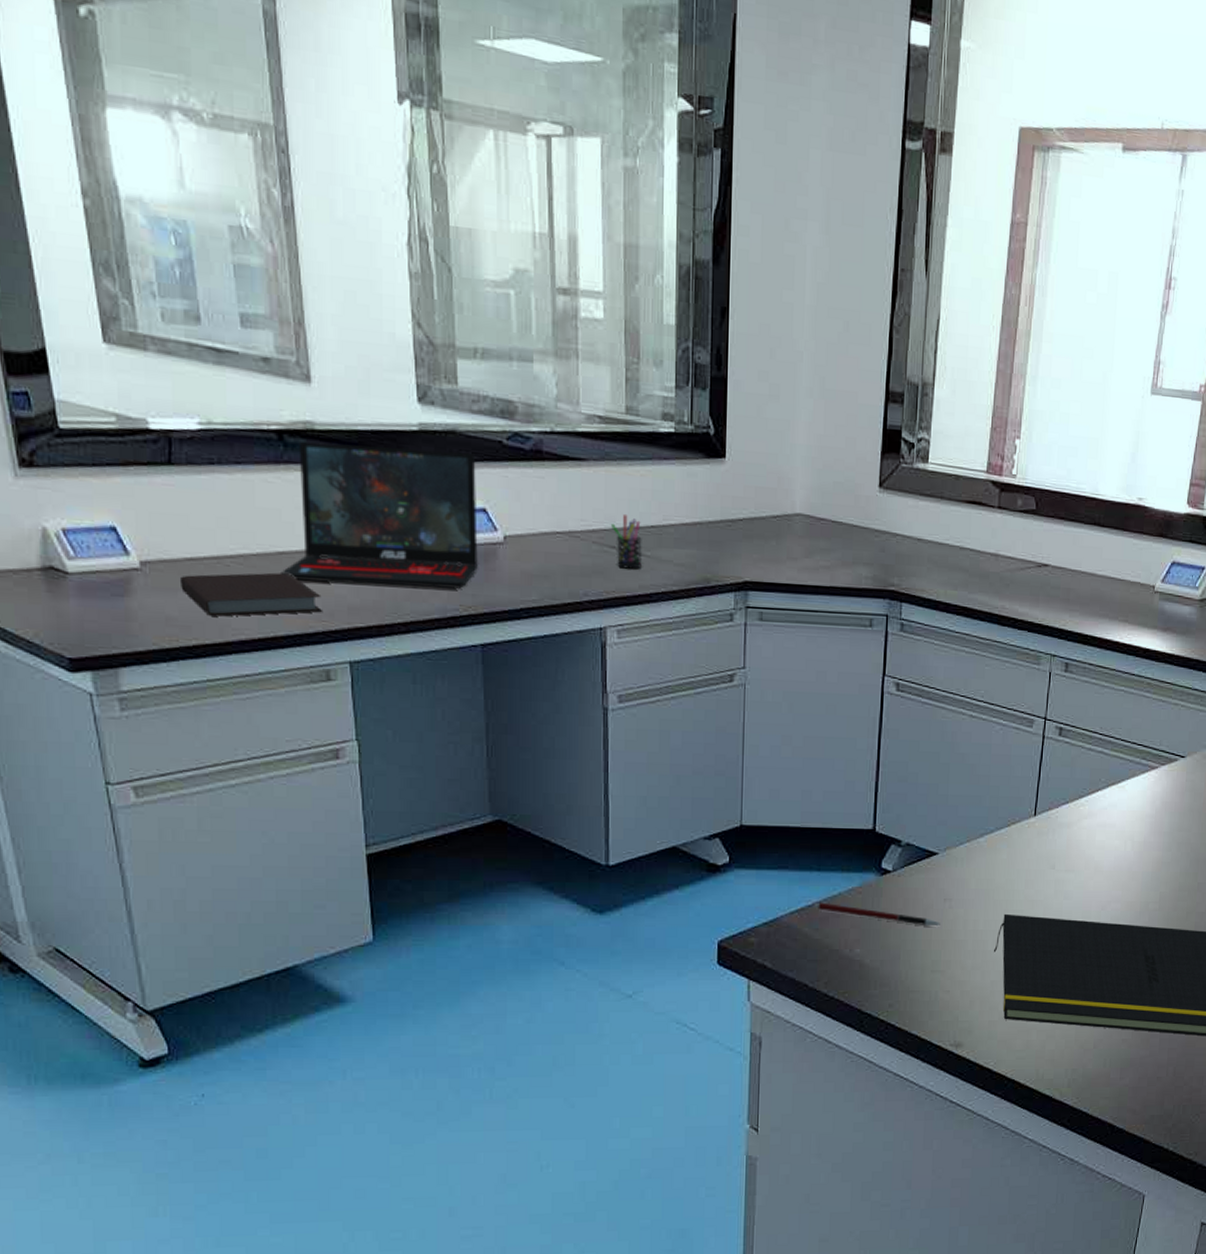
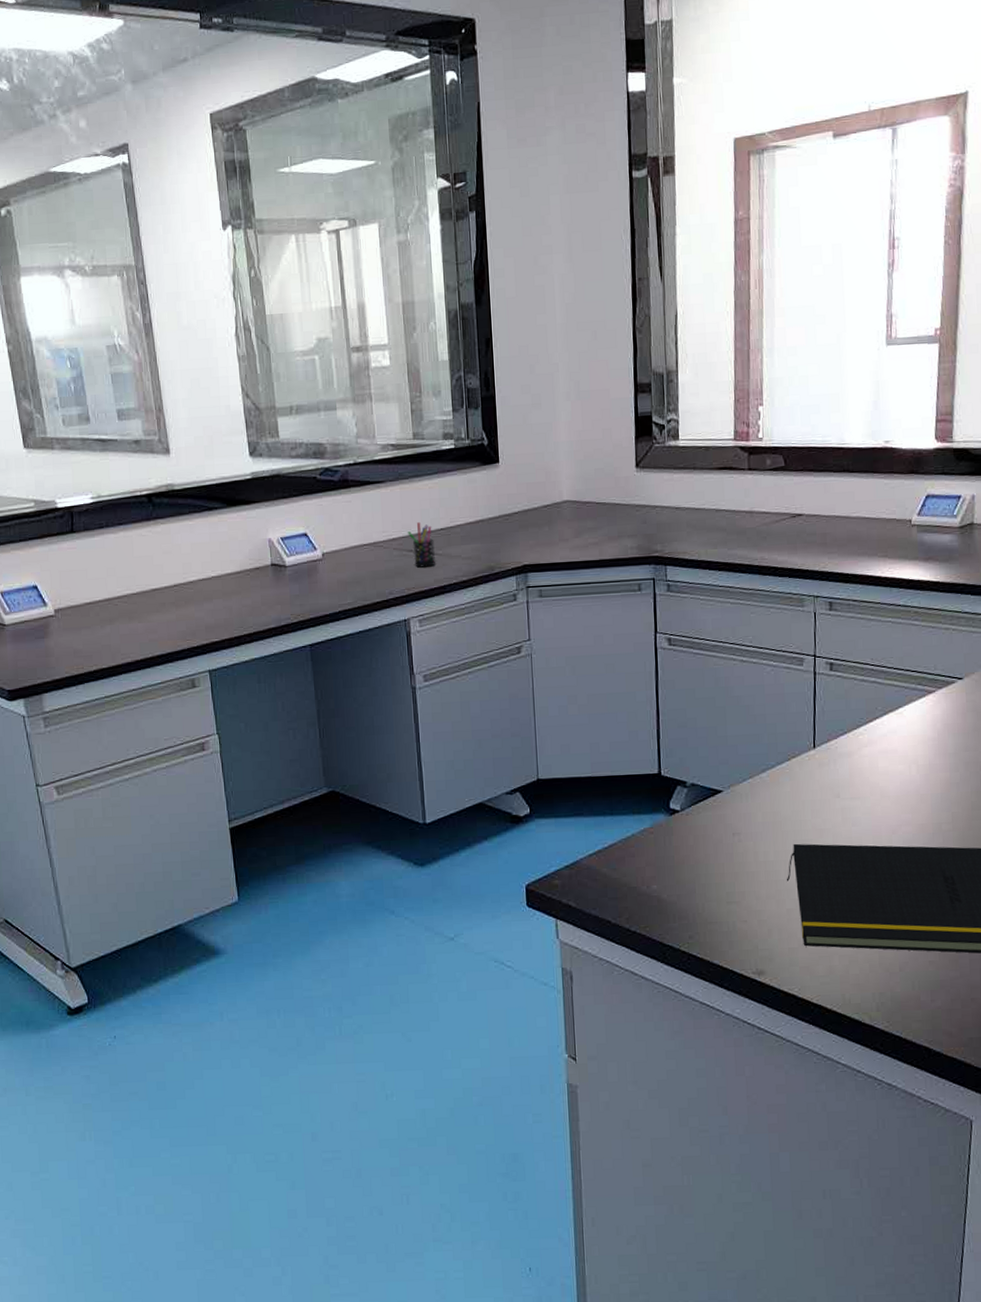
notebook: present [179,572,322,617] -> none [82,605,186,646]
laptop: present [281,441,478,589] -> none [155,490,303,610]
pen: present [814,902,940,925] -> none [610,843,731,860]

